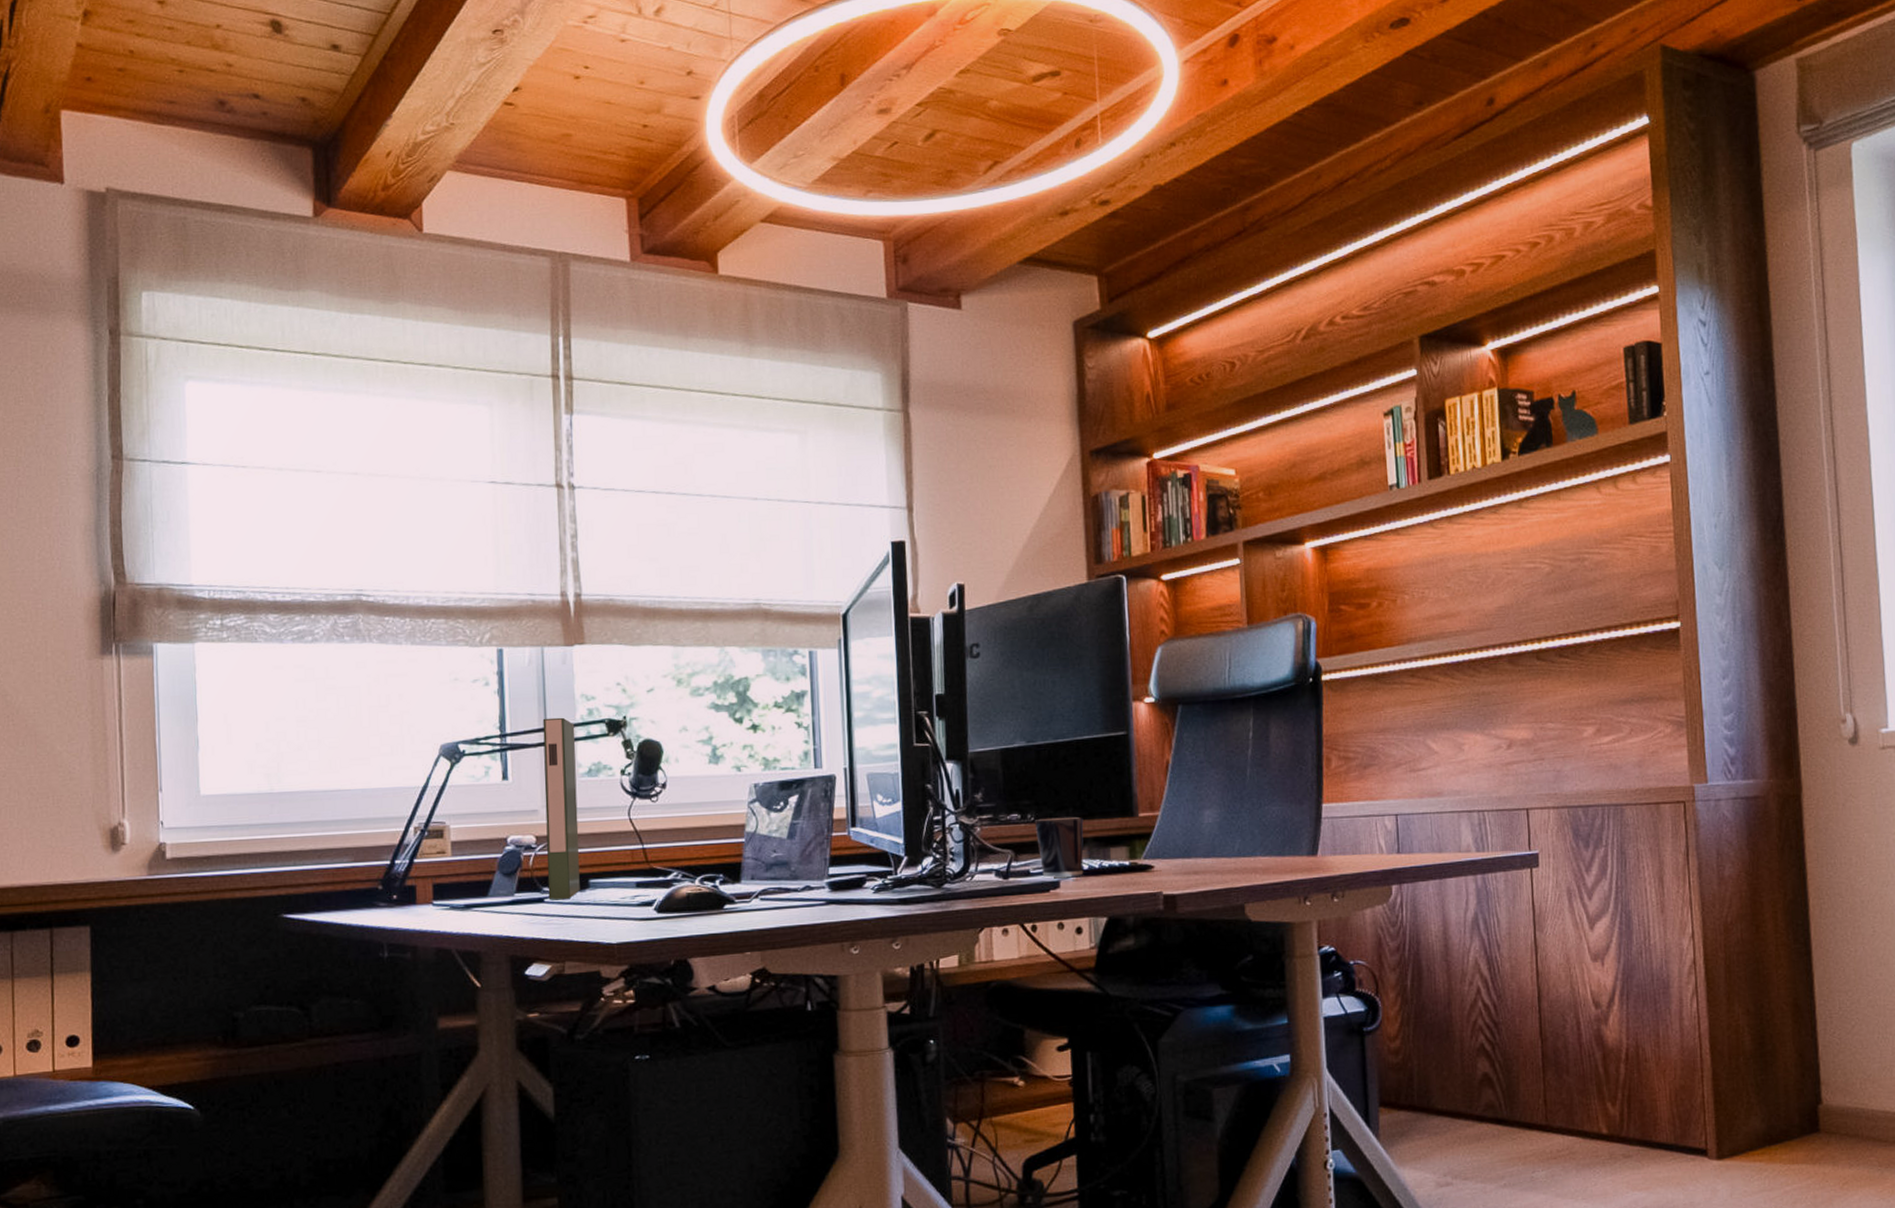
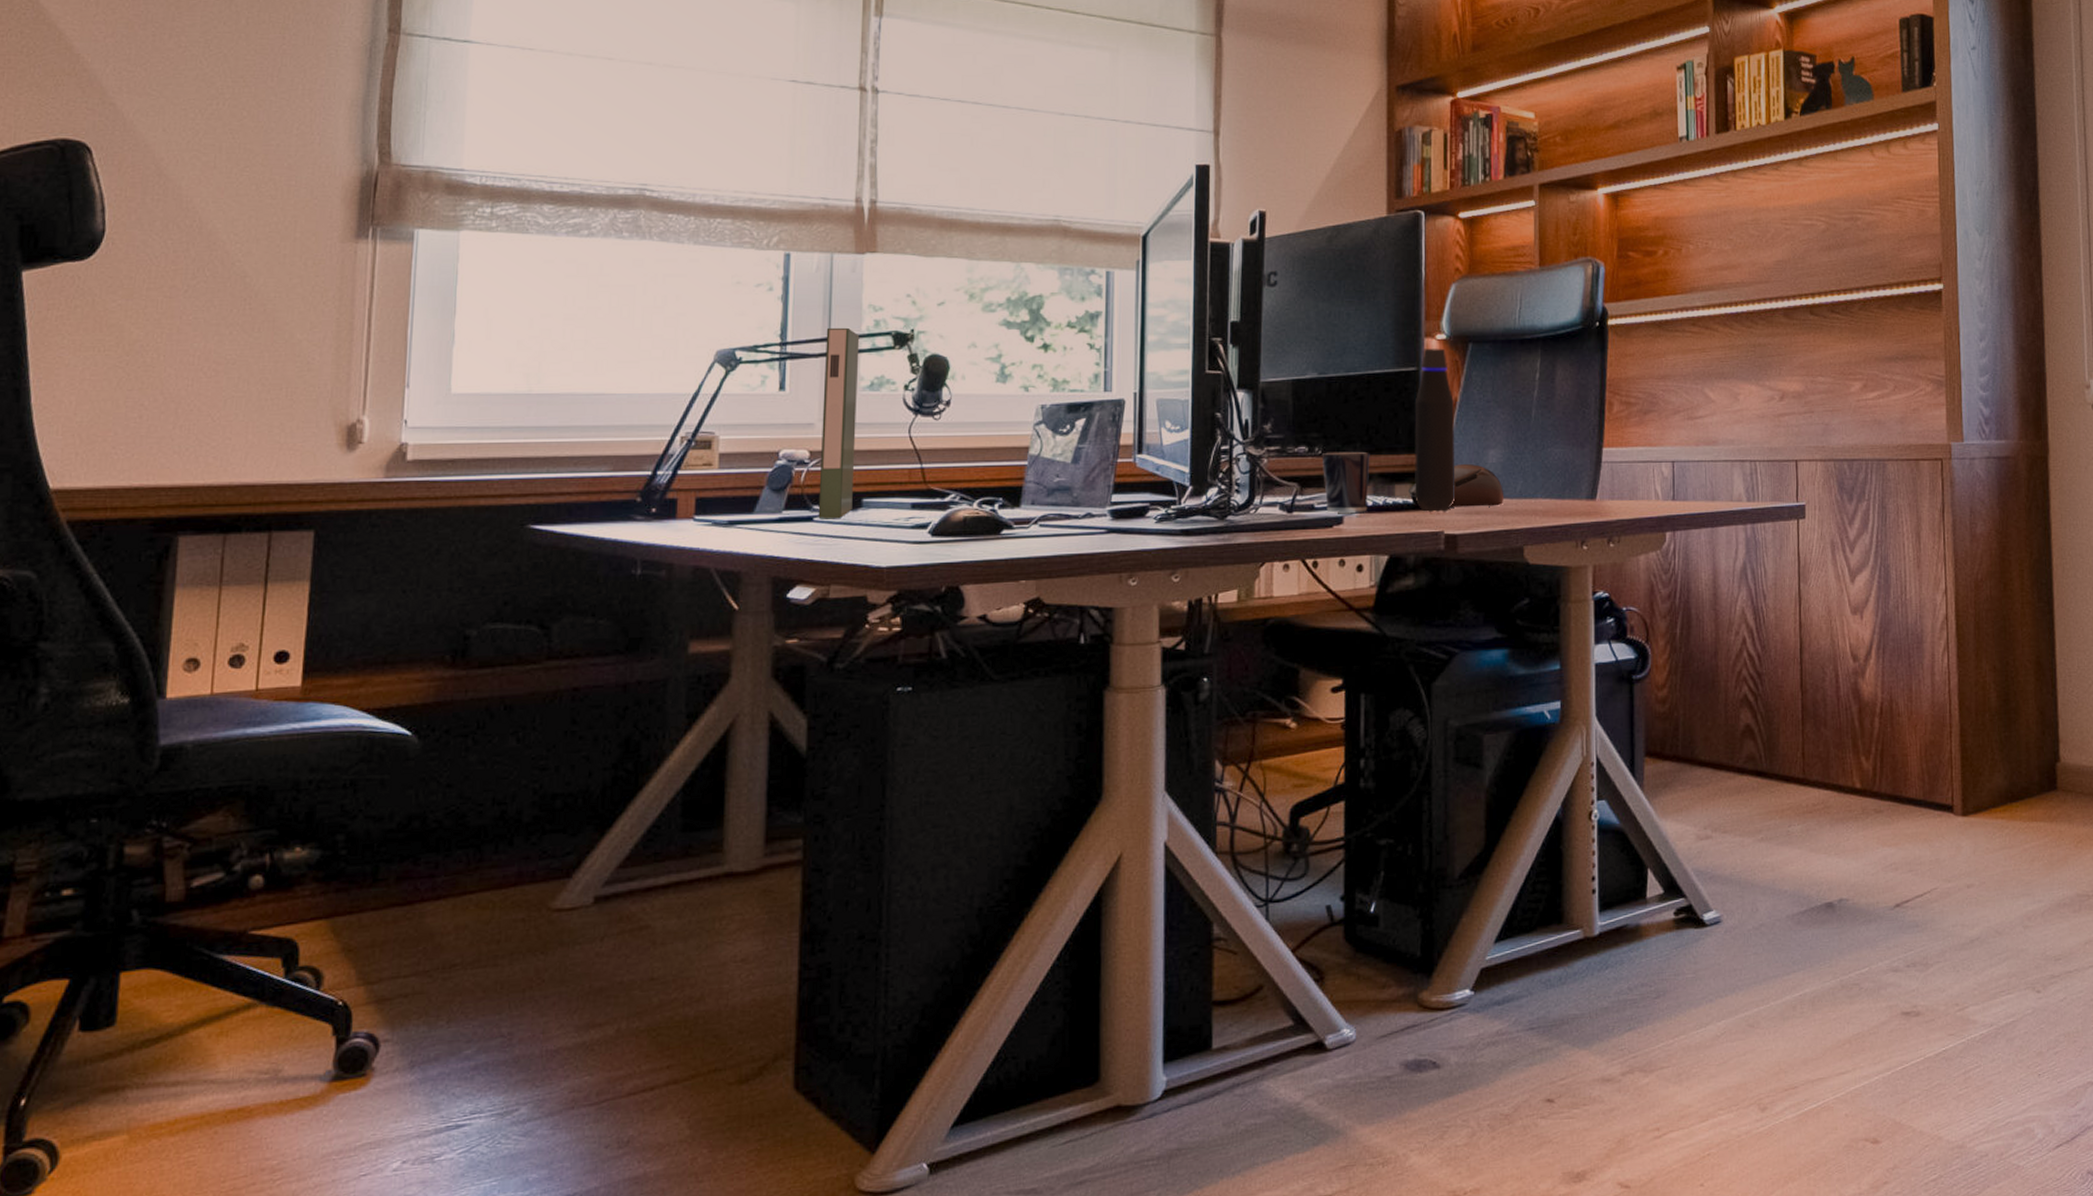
computer mouse: none [1124,824,1223,868] -> present [1409,463,1505,507]
water bottle: none [1127,711,1173,875] -> present [1415,348,1456,513]

